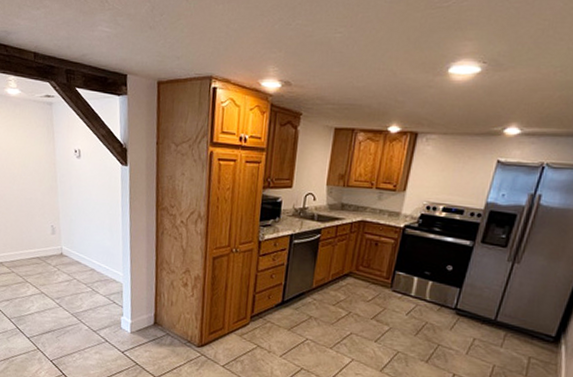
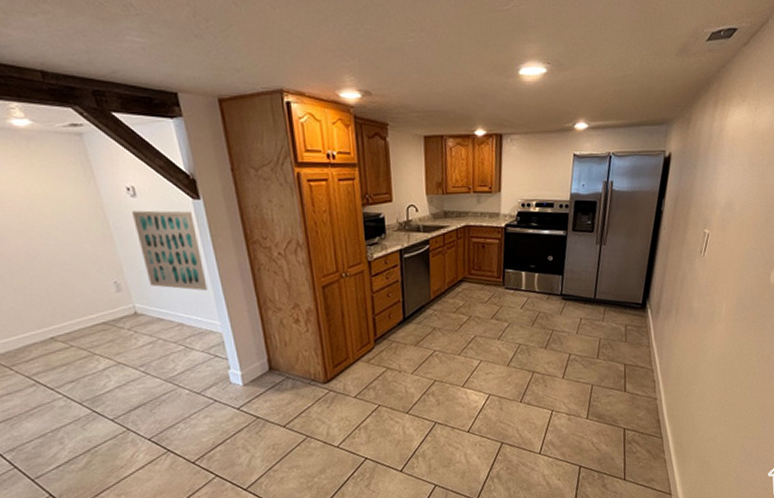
wall art: none [74,169,119,245] -> present [132,210,208,291]

